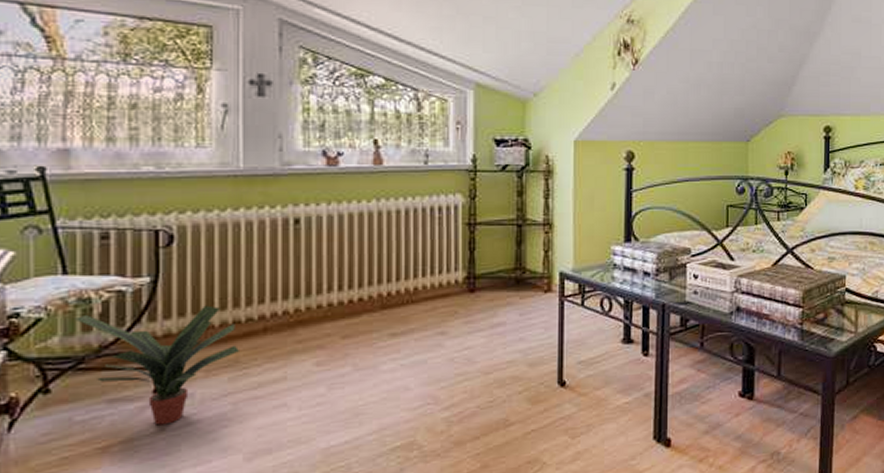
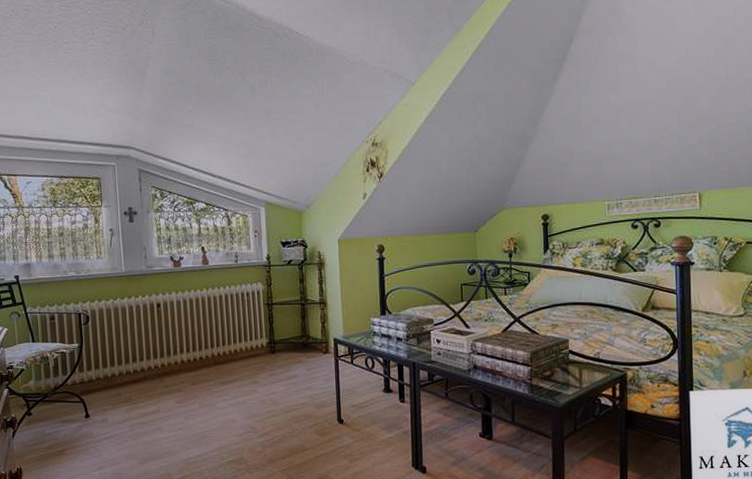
potted plant: present [75,305,239,426] -> none [40,362,131,438]

